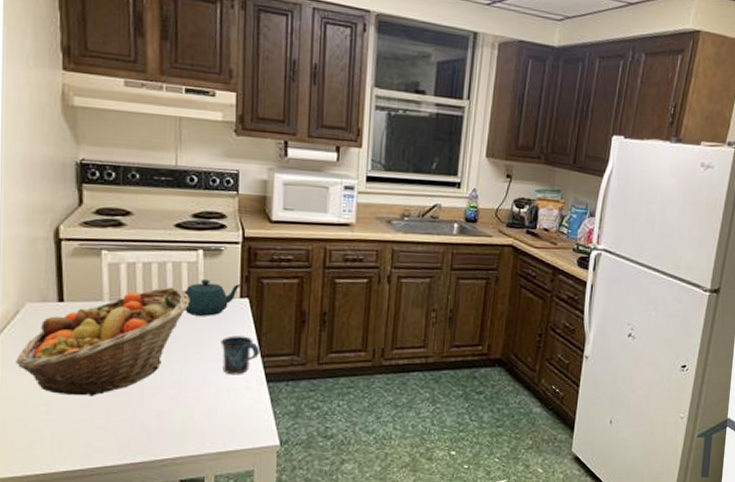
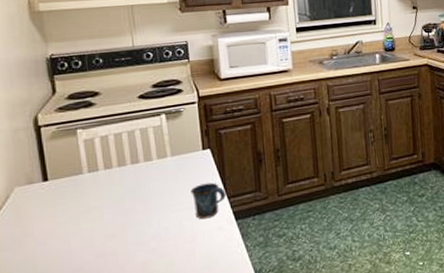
fruit basket: present [16,287,190,396] -> none [10,150,159,265]
teapot: present [182,278,243,316] -> none [151,138,203,173]

